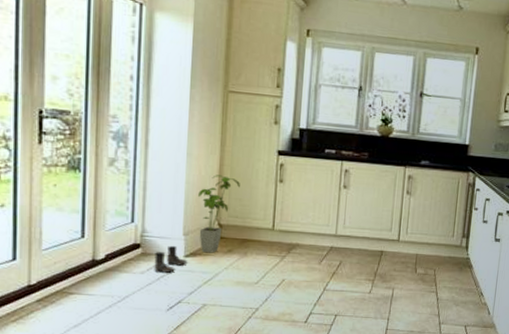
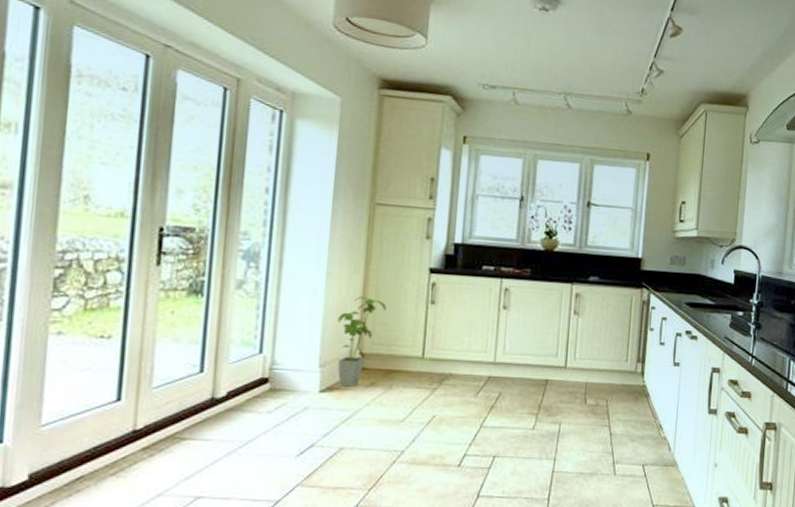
boots: present [154,245,188,273] -> none [283,379,323,411]

